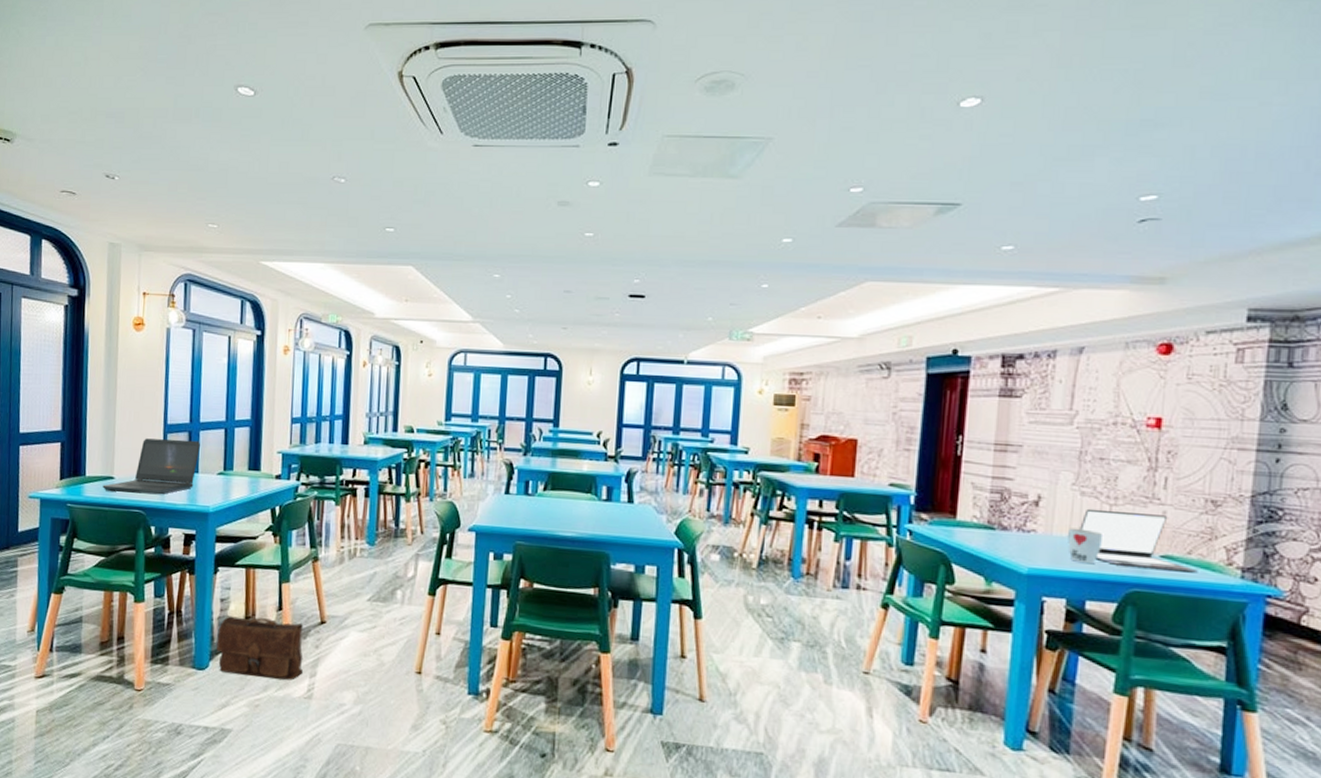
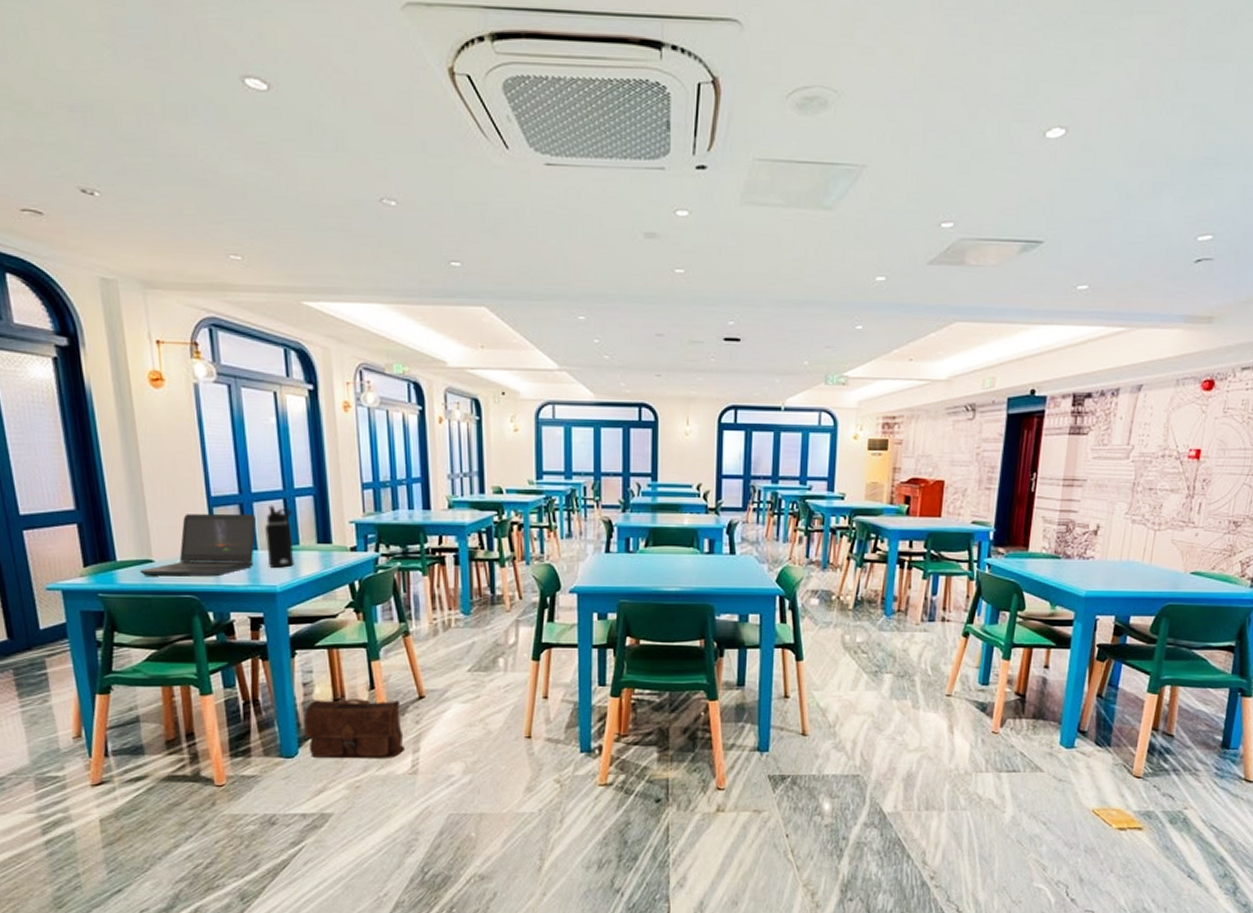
water bottle: none [205,434,230,491] -> present [265,505,295,568]
cup: present [1068,528,1104,565] -> none [1119,553,1148,584]
laptop: present [1079,508,1198,573] -> none [1129,534,1219,585]

